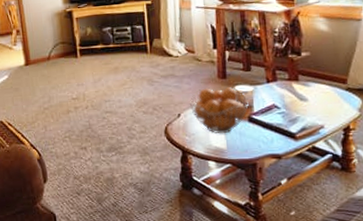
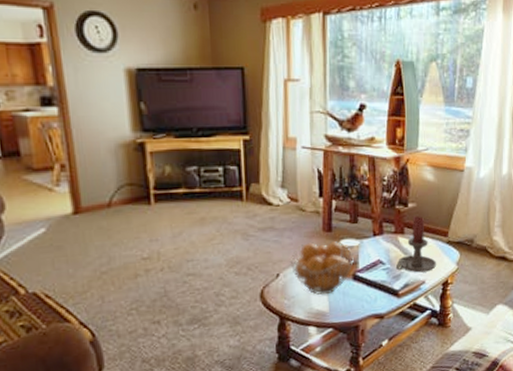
candle holder: none [292,64,336,118] -> present [396,216,437,273]

